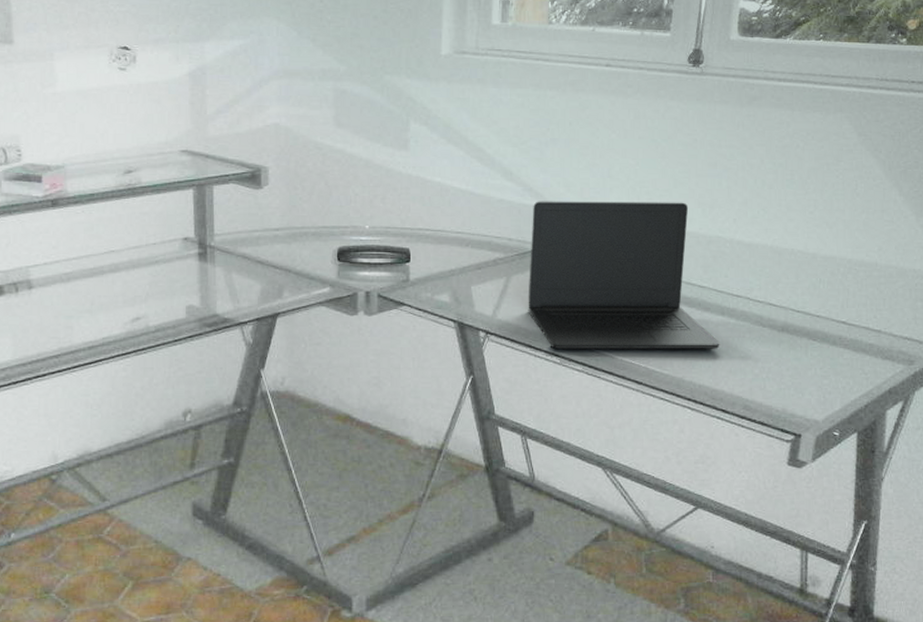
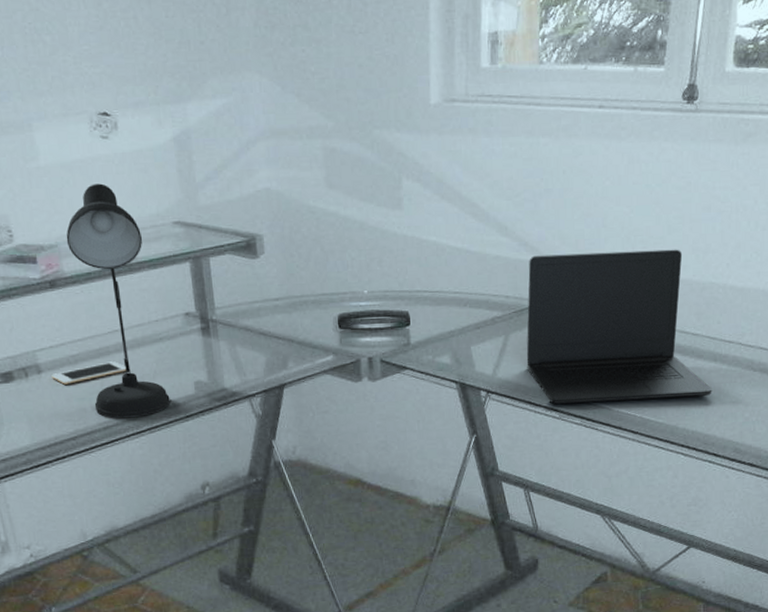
cell phone: none [42,281,119,302] -> present [51,361,127,385]
desk lamp: none [73,111,160,339] -> present [66,183,171,418]

